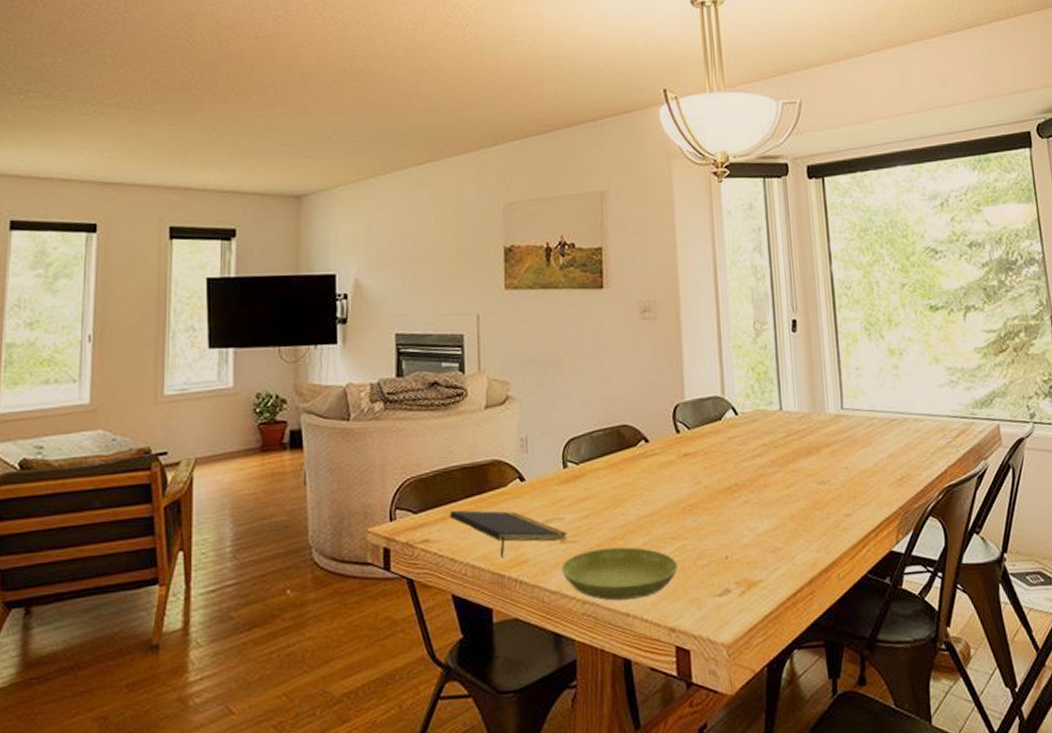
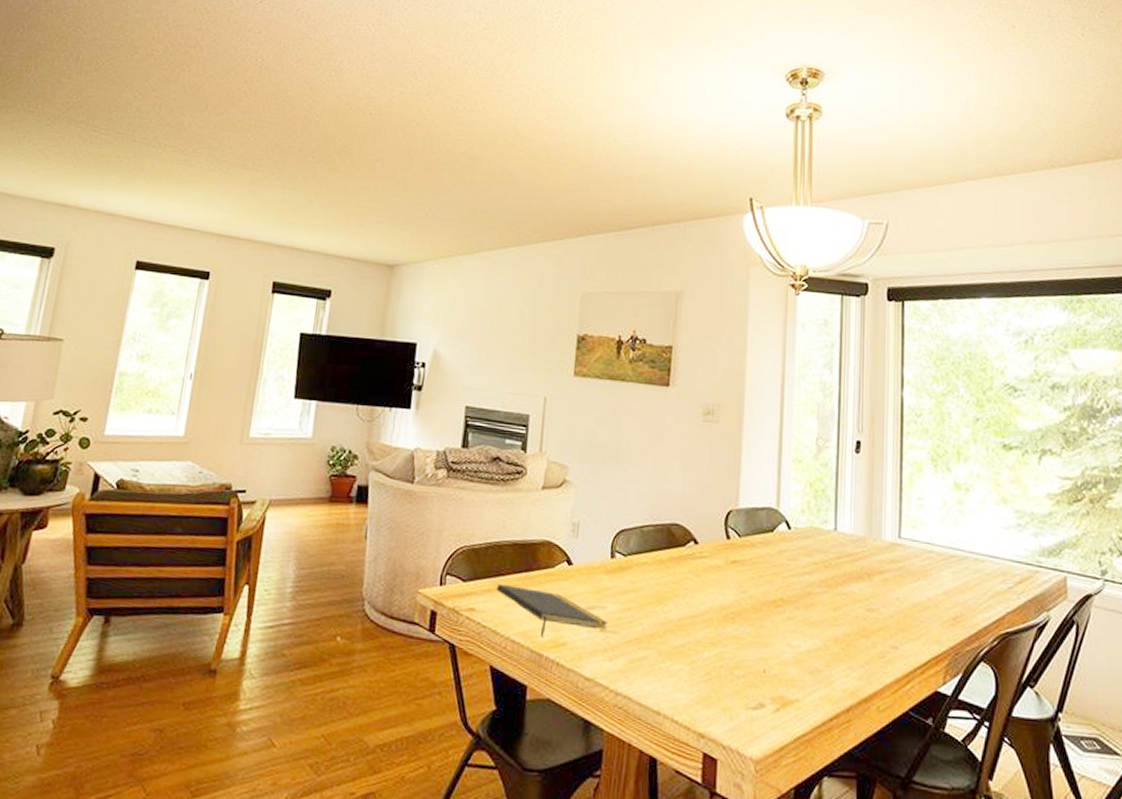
saucer: present [561,547,678,601] -> none [598,643,715,699]

